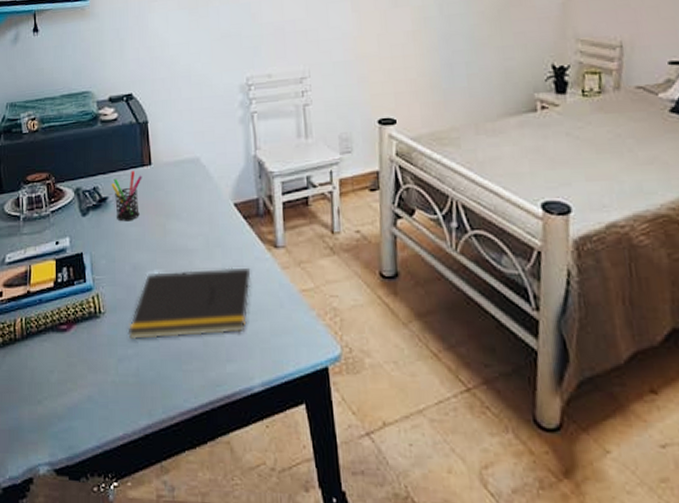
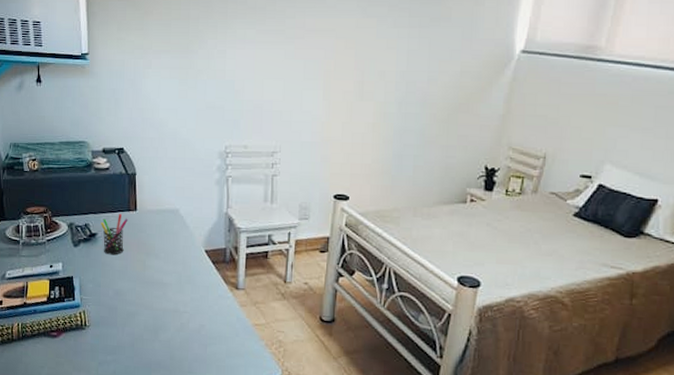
notepad: present [127,267,251,340] -> none [108,298,214,352]

